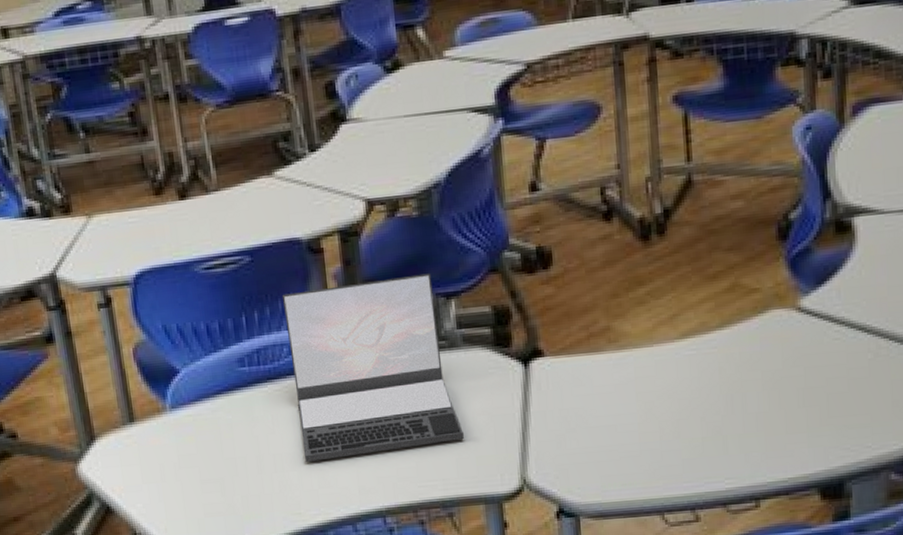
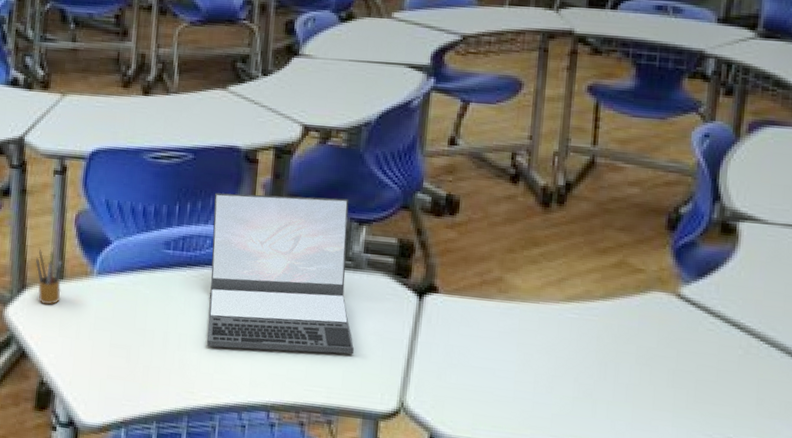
pencil box: none [98,392,136,453] -> present [35,247,63,305]

